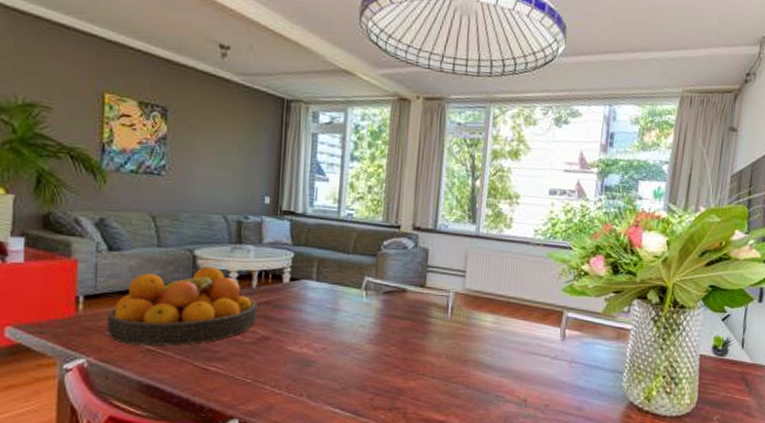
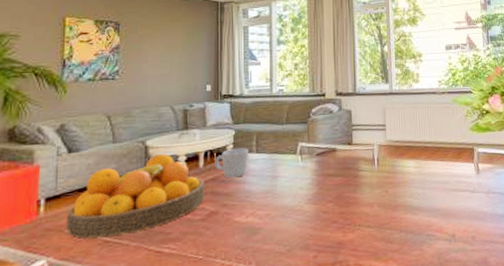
mug: none [269,272,309,305] -> present [215,147,249,178]

